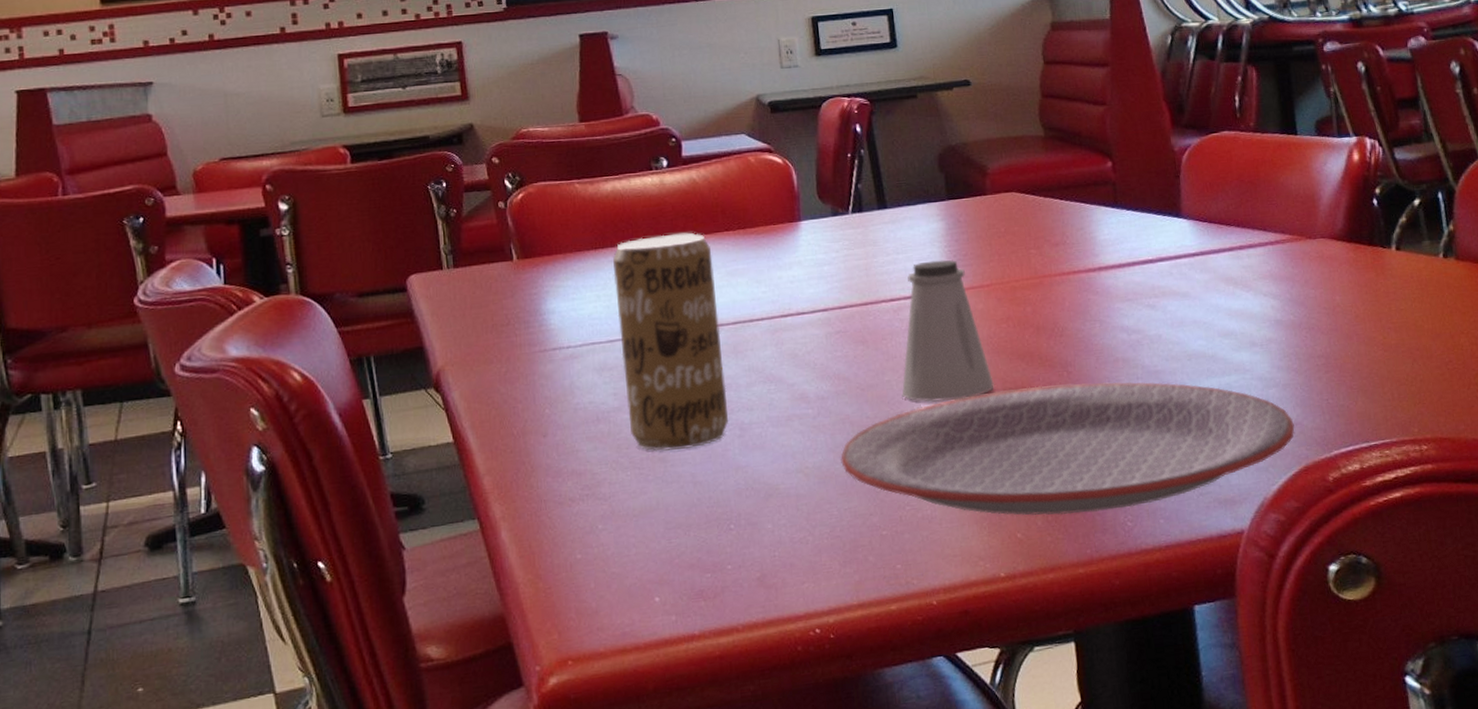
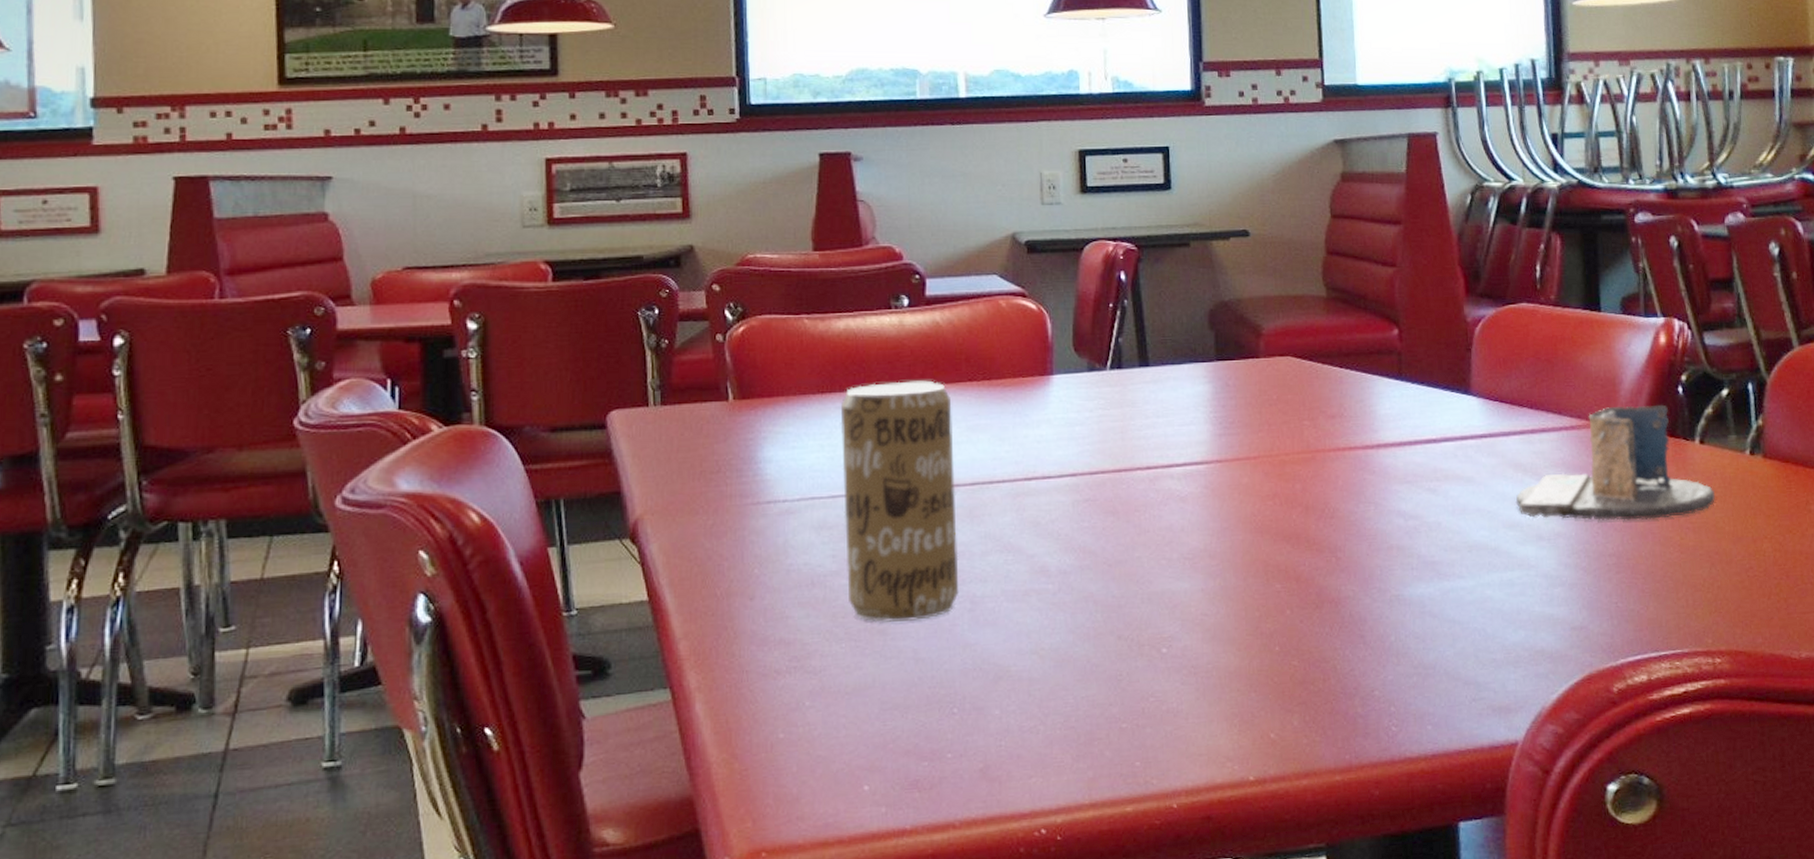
plate: present [841,381,1295,515] -> none [1081,571,1580,715]
saltshaker: present [902,259,994,402] -> none [1153,426,1255,584]
napkin holder: none [1228,217,1413,327] -> present [1515,405,1715,521]

